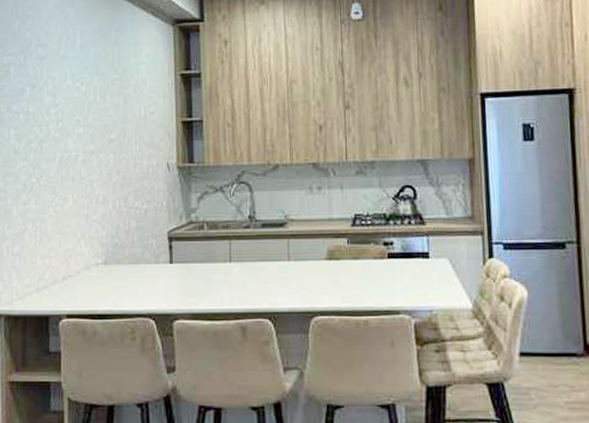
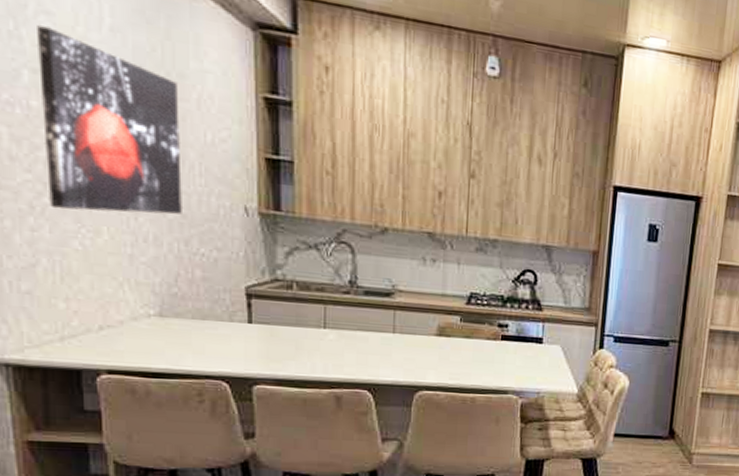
wall art: none [36,54,123,184] -> present [37,25,182,214]

